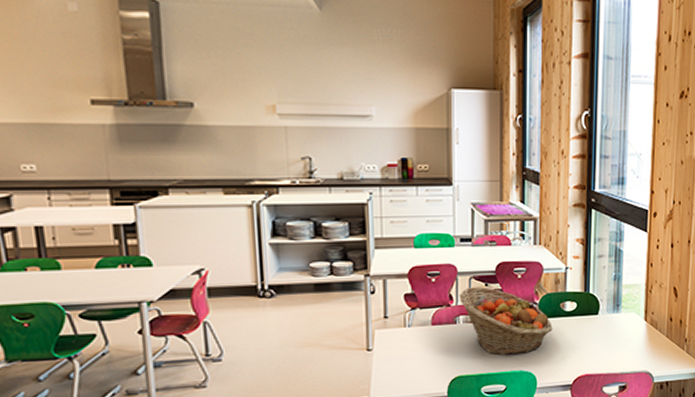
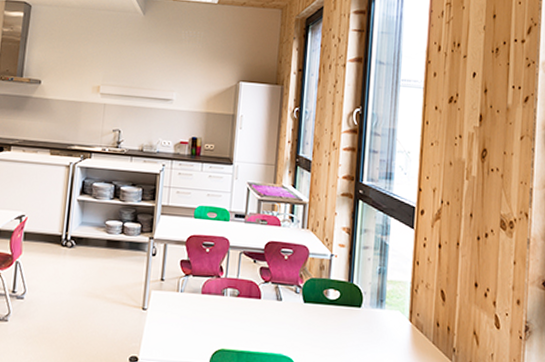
fruit basket: present [459,287,553,356] -> none [229,262,315,337]

